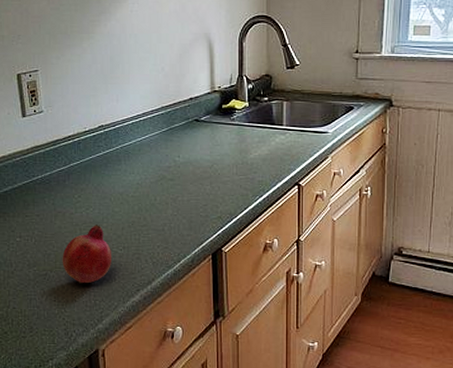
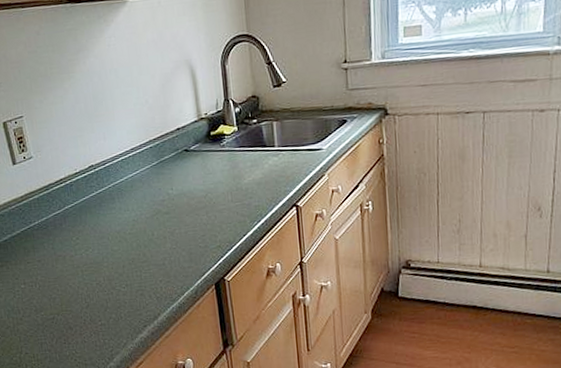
fruit: present [62,225,111,284] -> none [67,265,116,325]

